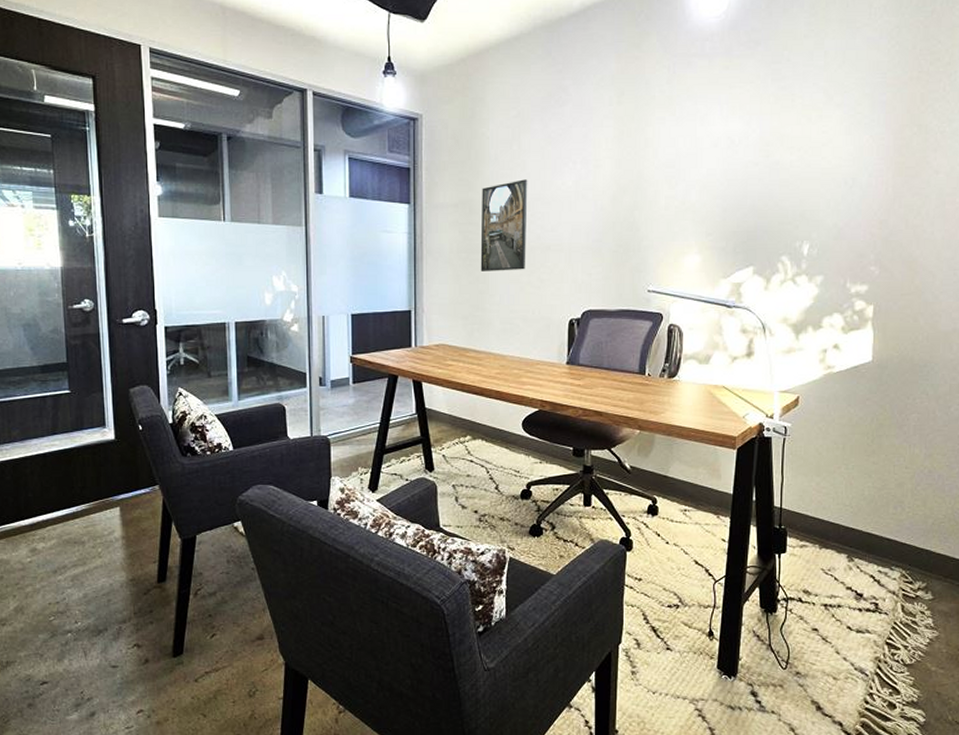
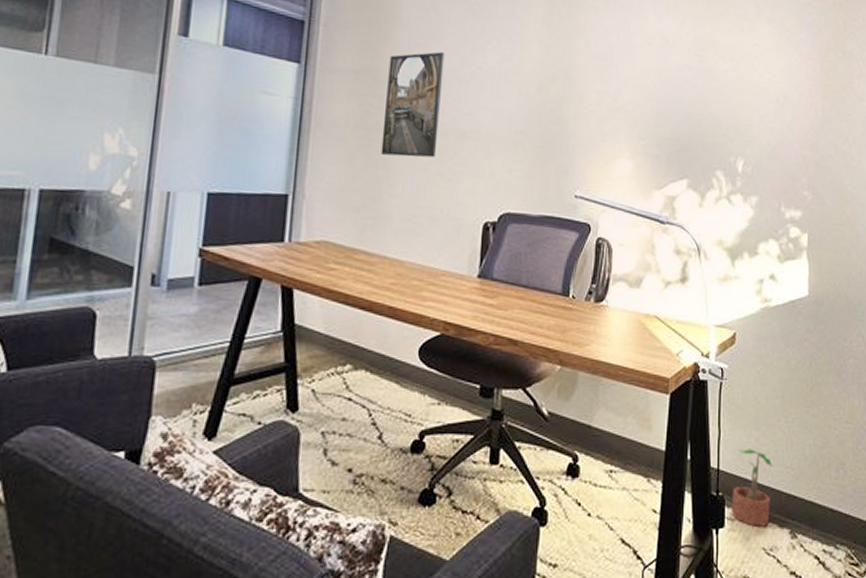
potted plant: none [792,491,833,552] -> present [731,449,773,527]

